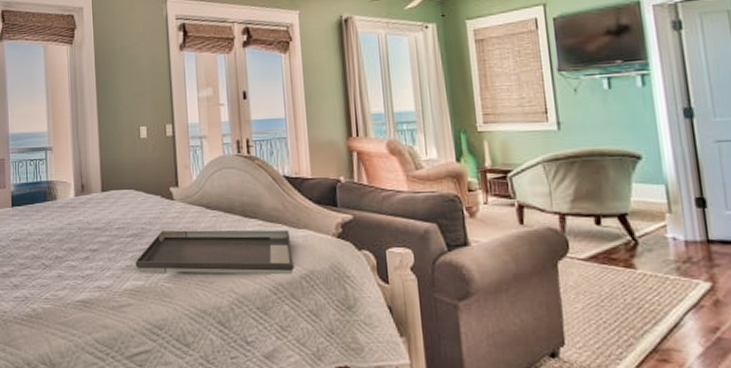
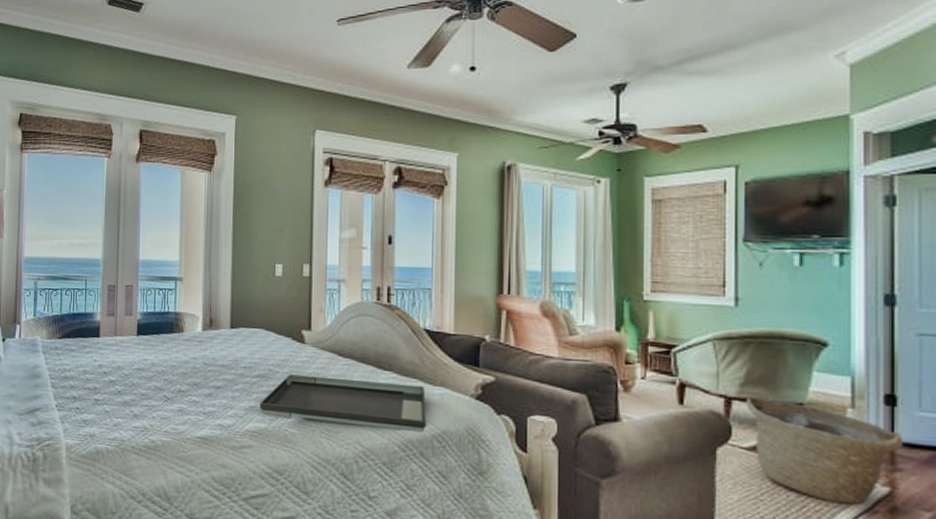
basket: none [577,211,718,302] -> present [745,396,904,505]

